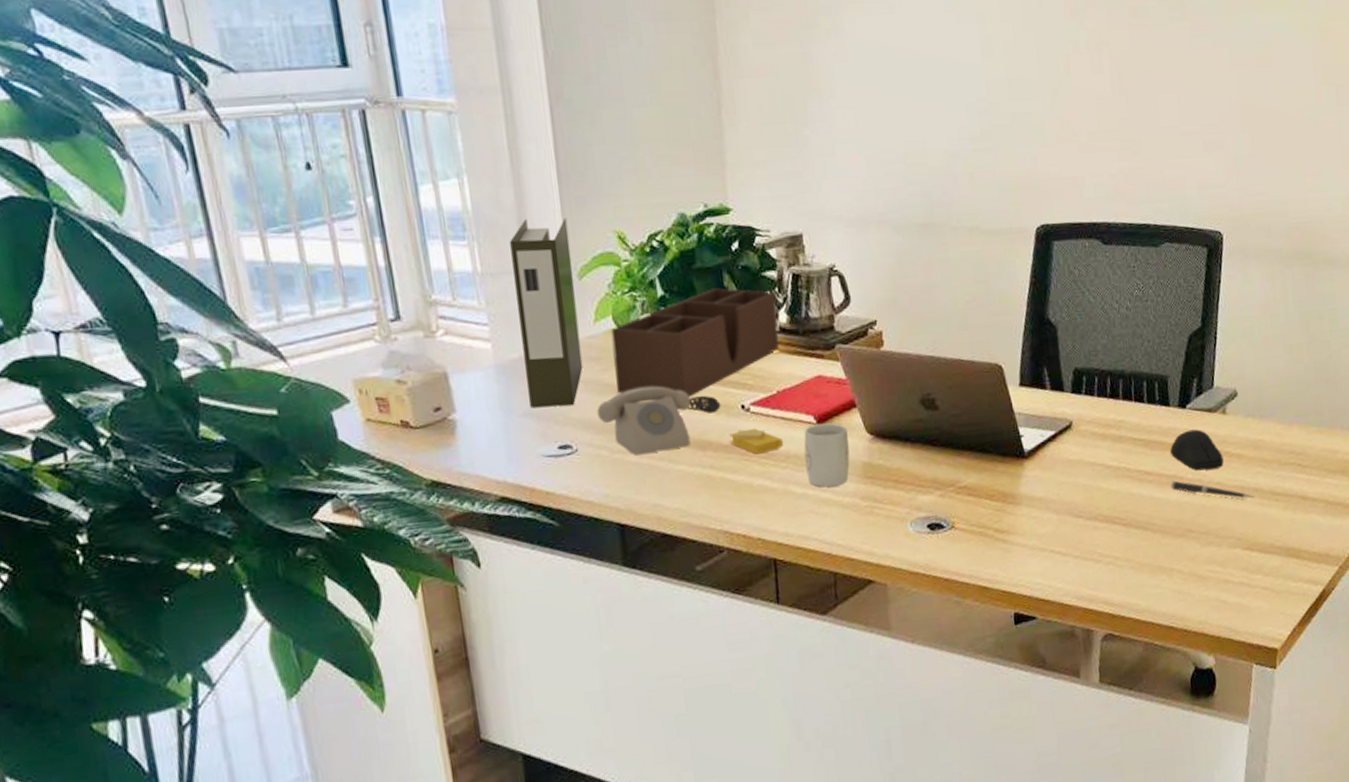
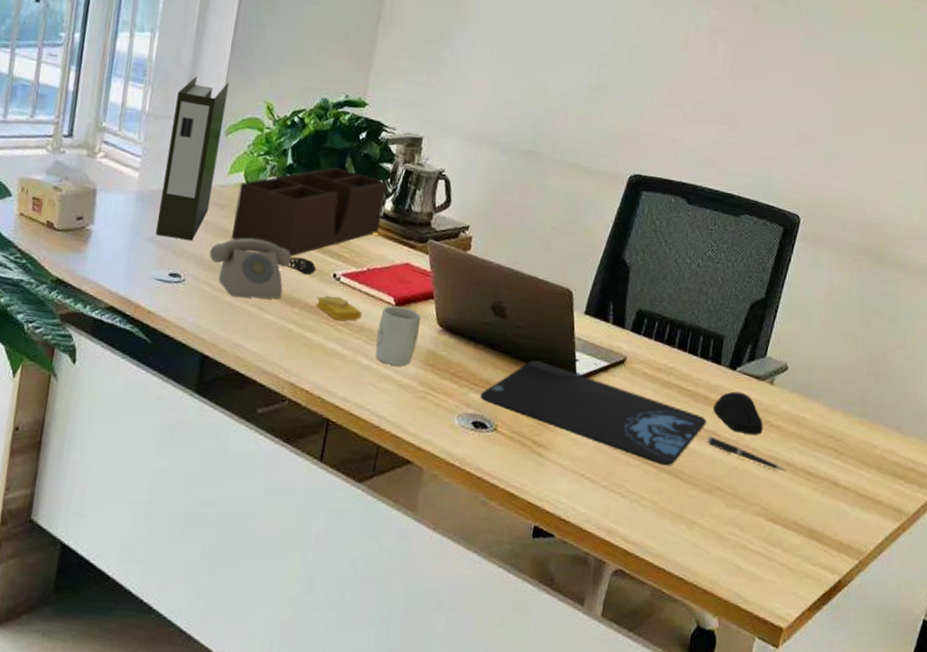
mousepad: none [929,446,1166,520] -> present [481,360,706,465]

